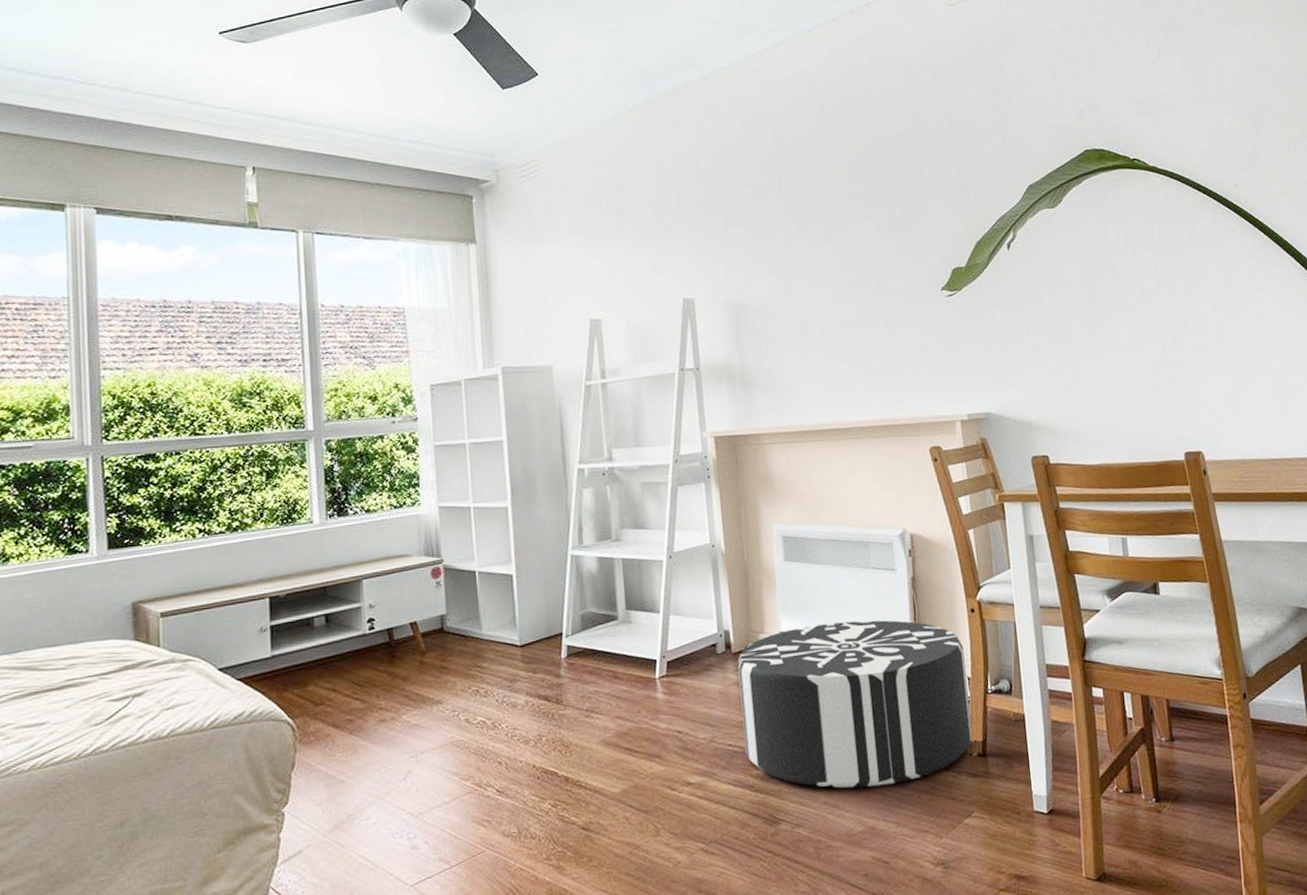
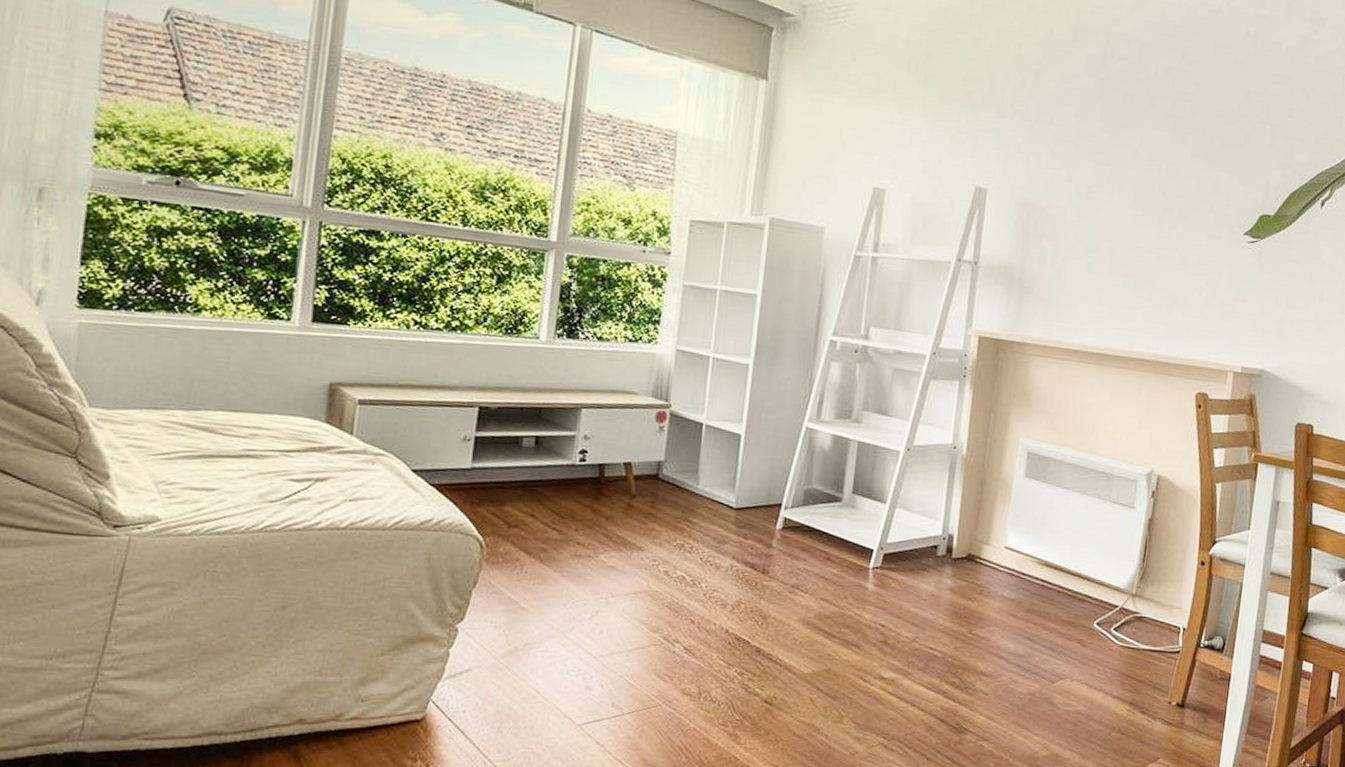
pouf: present [737,620,973,788] -> none [945,546,1186,717]

